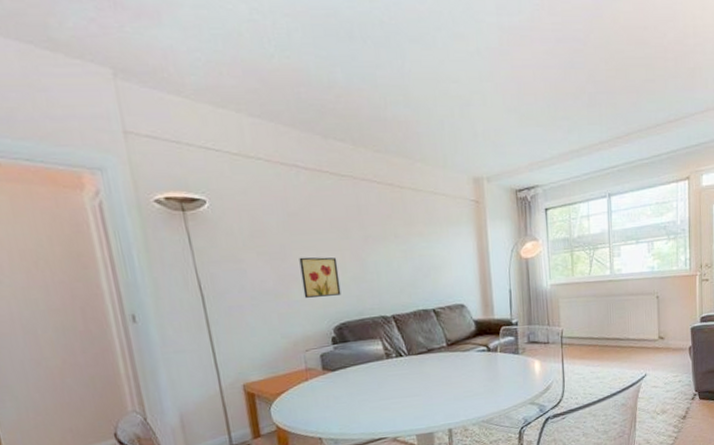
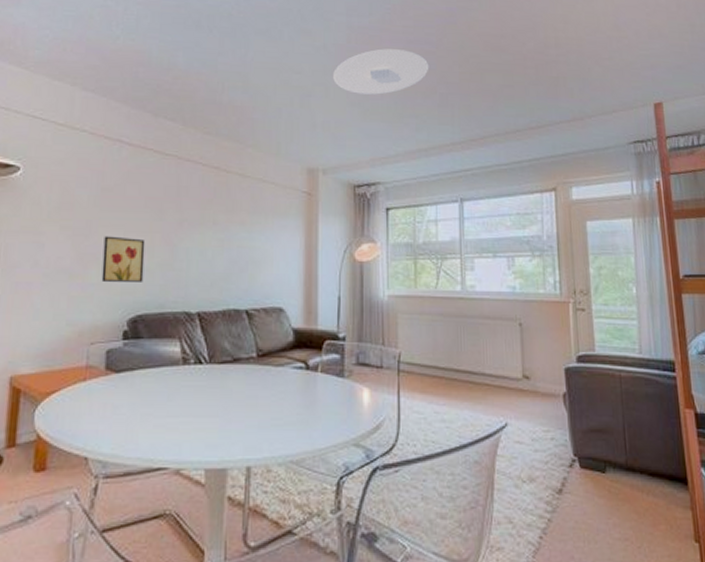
ceiling light: none [489,49,578,100] -> present [333,48,429,95]

